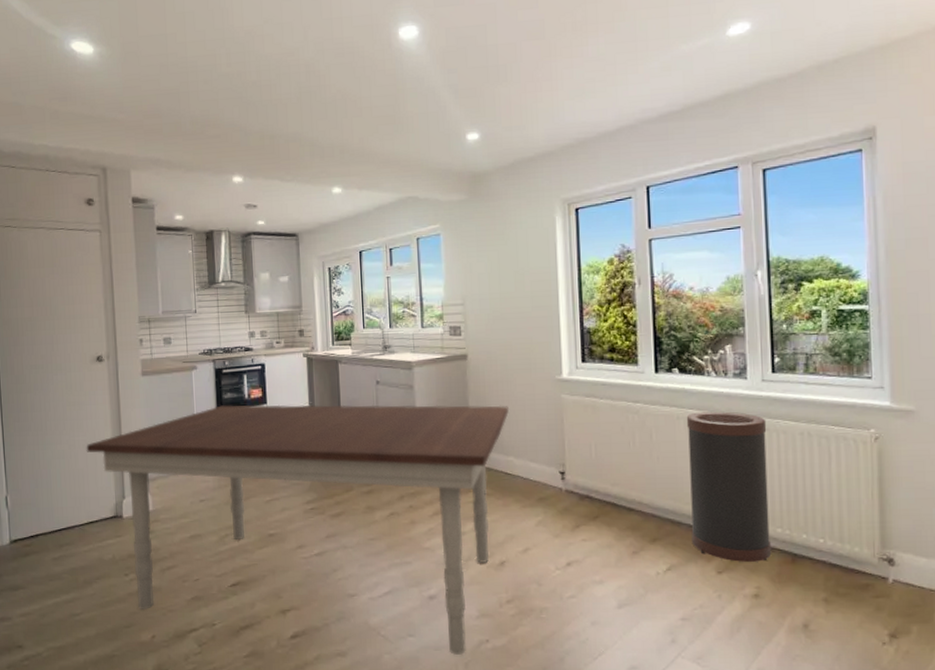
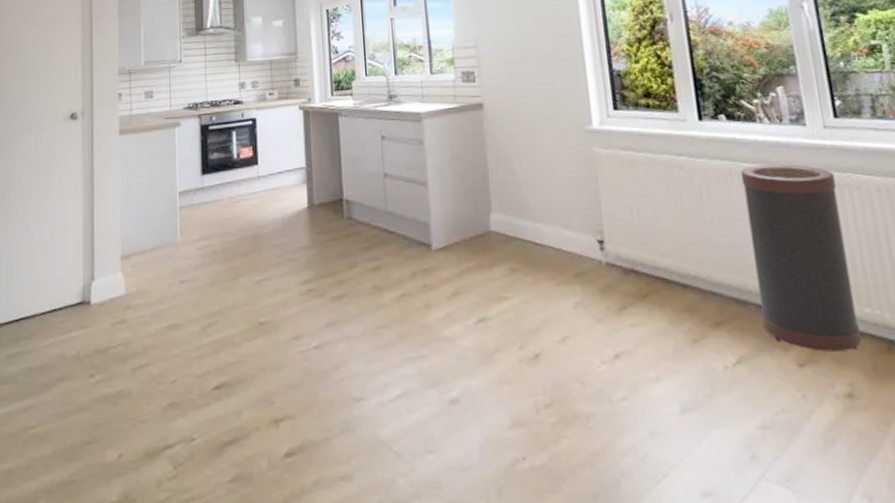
dining table: present [86,404,510,655] -> none [53,161,535,477]

